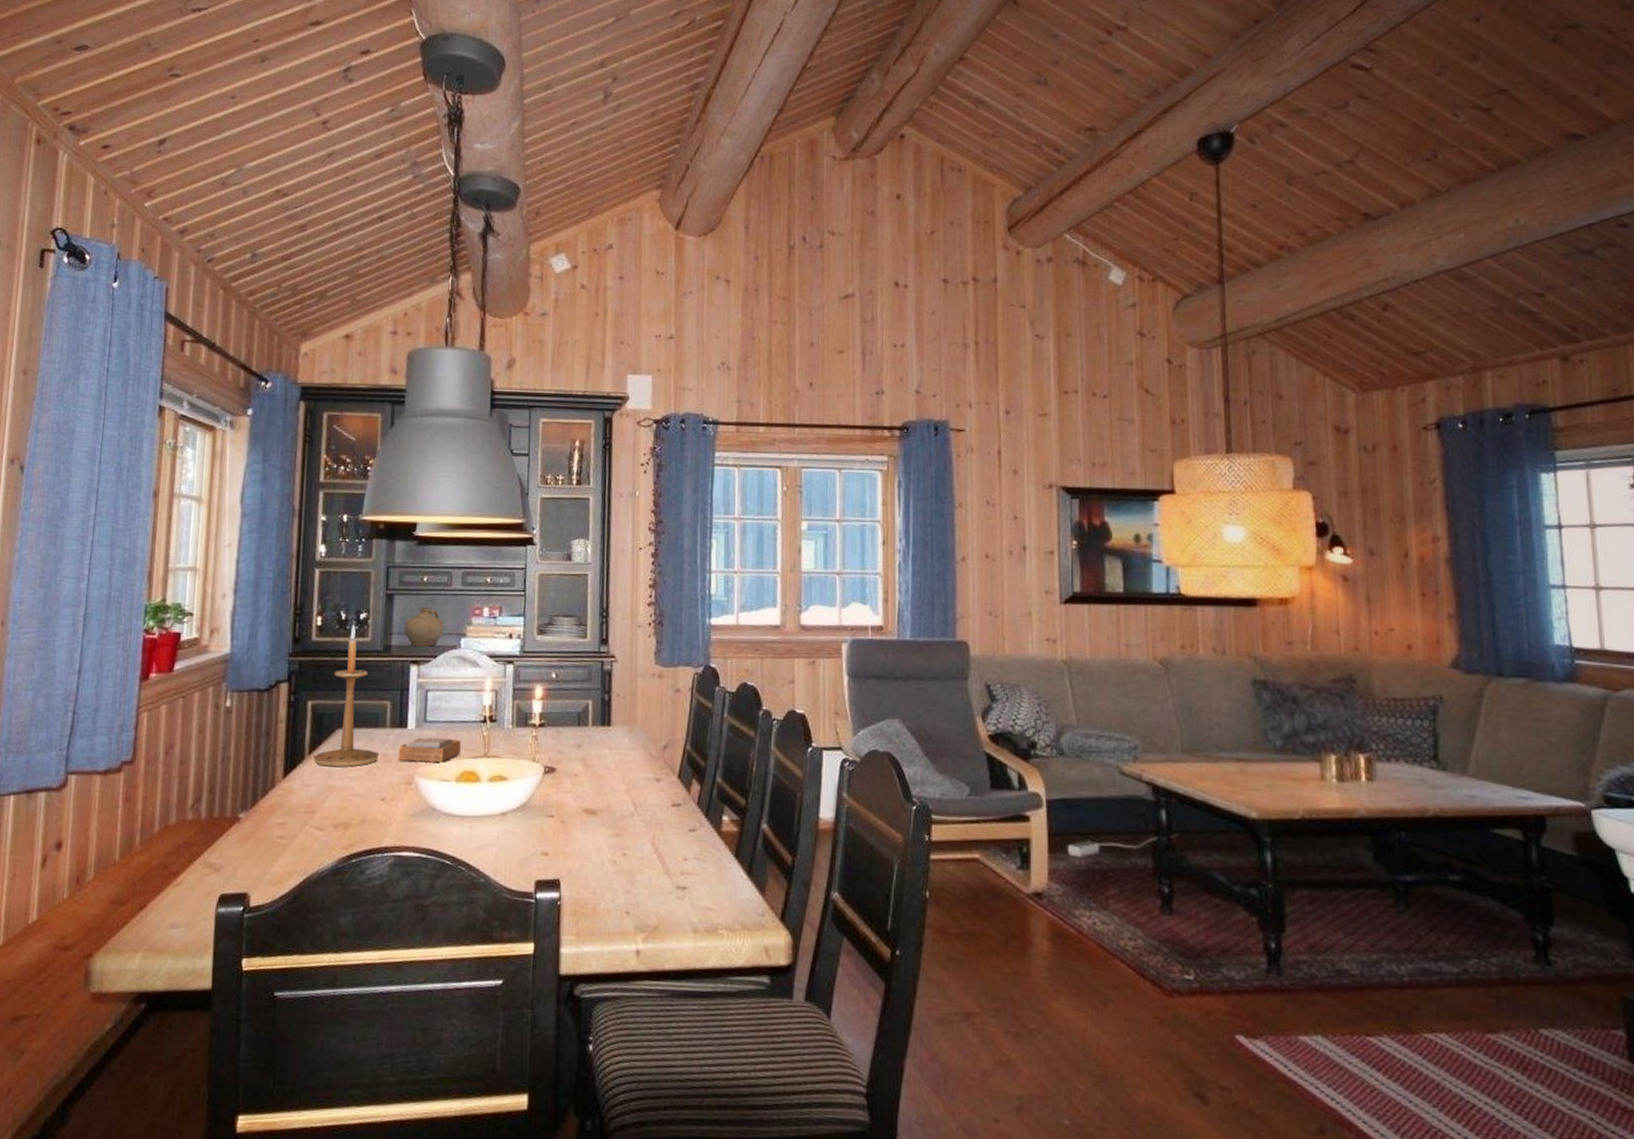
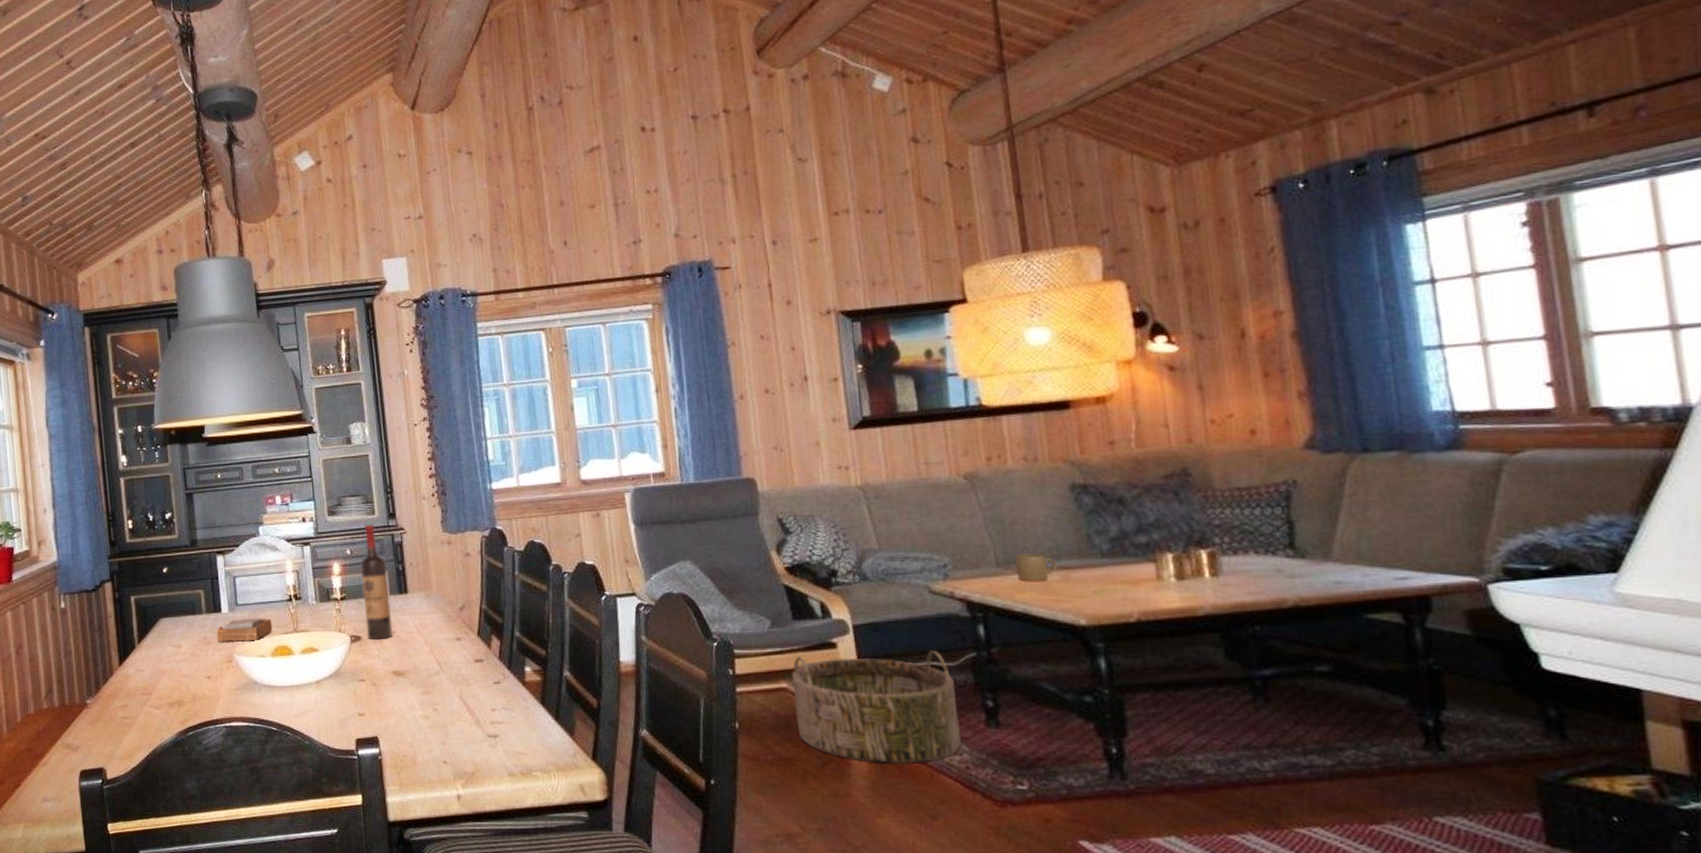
candlestick: present [313,625,379,767] -> none [142,524,199,653]
ceramic jug: present [405,606,444,648] -> none [207,501,242,539]
wine bottle: none [561,647,593,775] -> present [359,524,393,640]
basket: none [984,827,1136,946] -> present [792,651,961,765]
mug: none [1199,742,1234,772] -> present [1015,553,1057,583]

